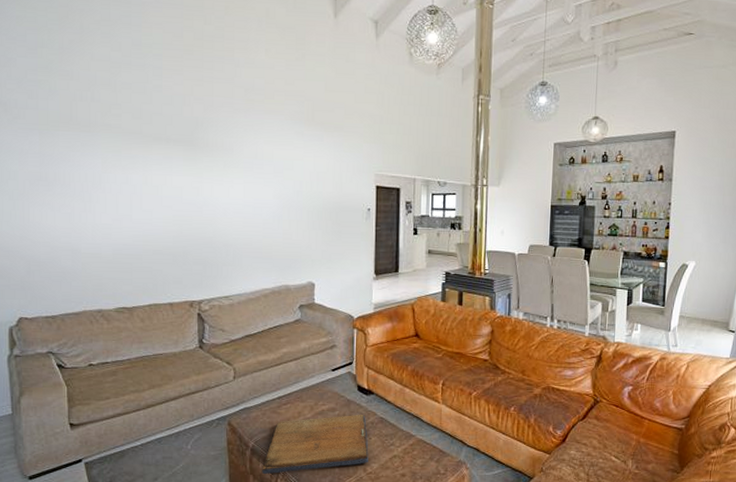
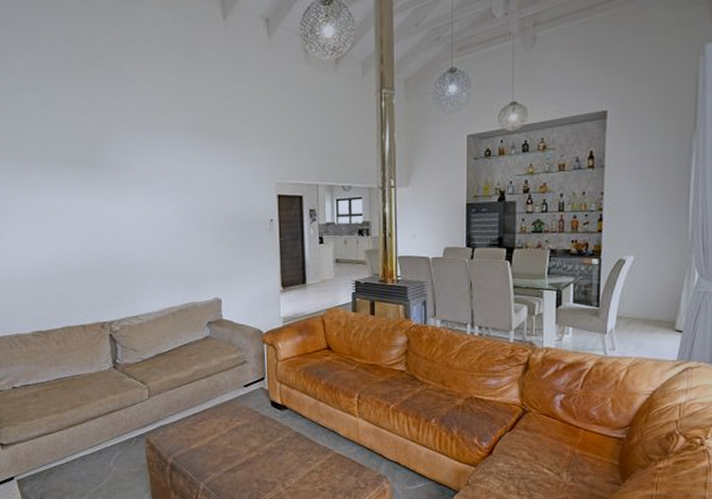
religious icon: present [262,414,369,475] -> none [182,429,286,490]

